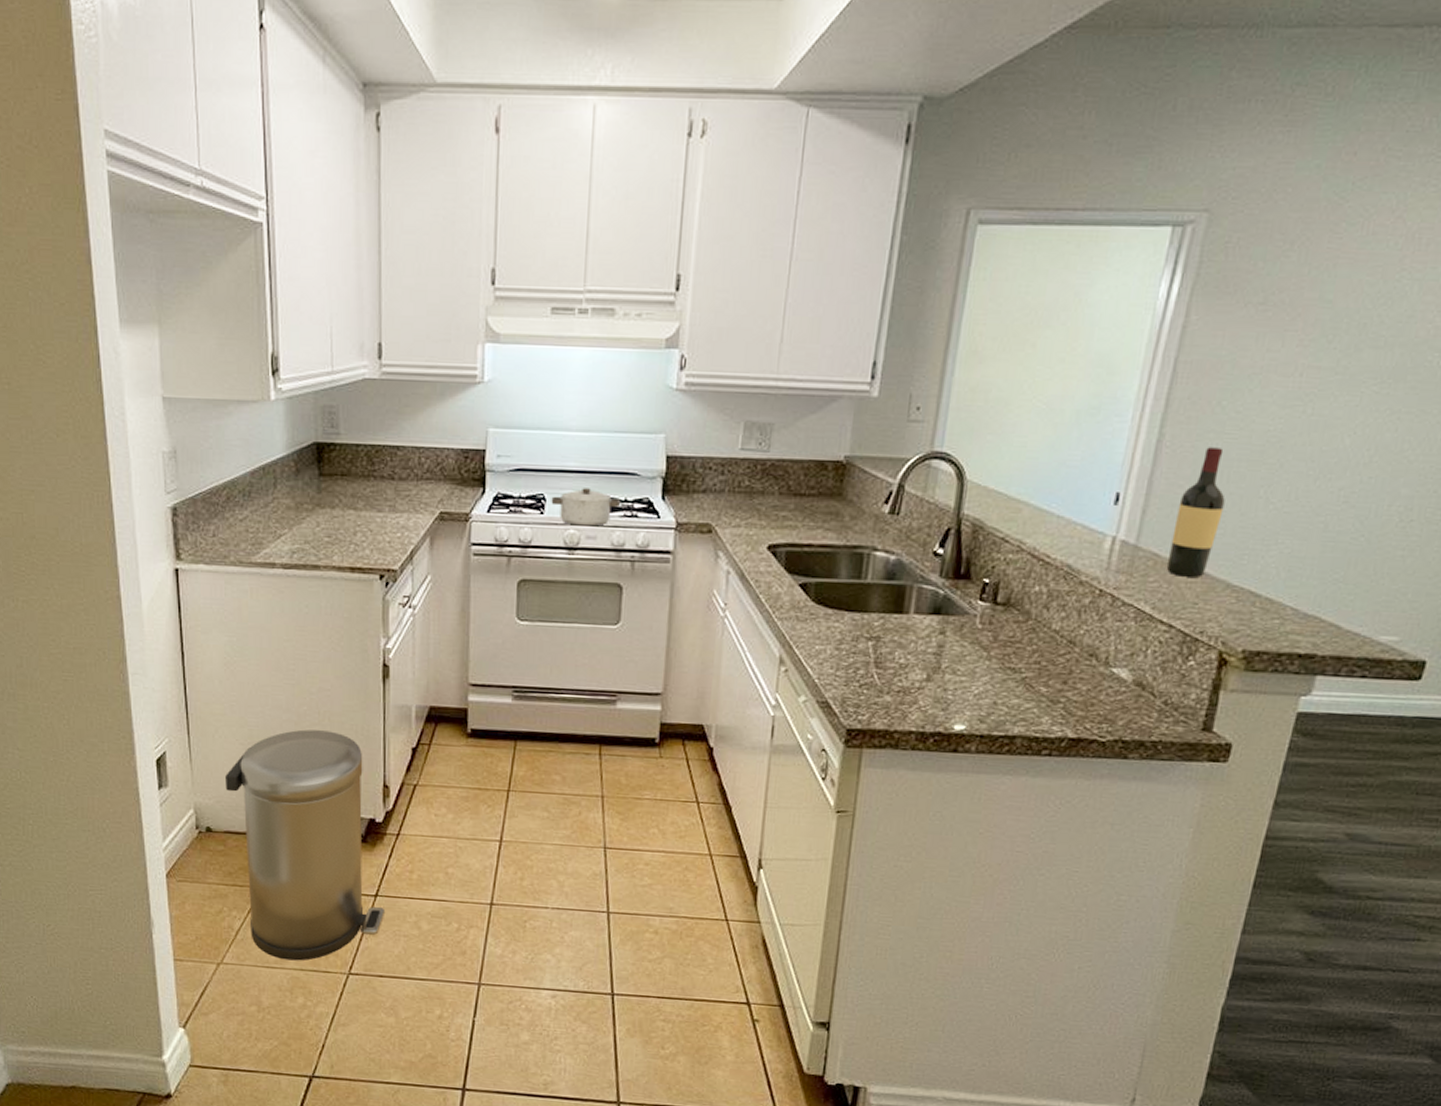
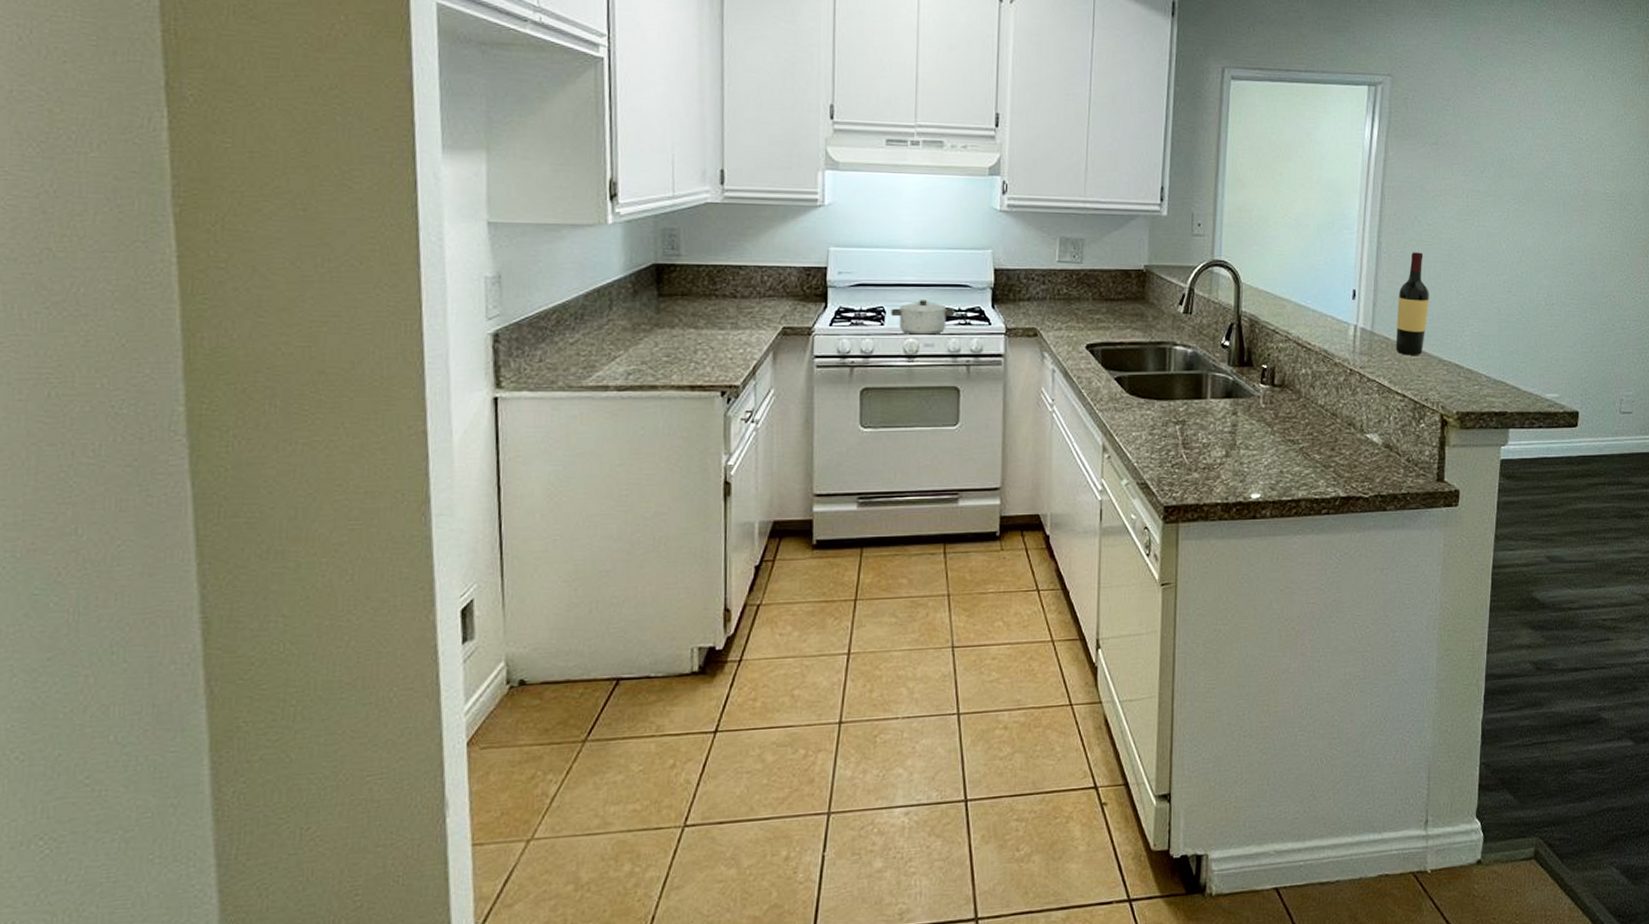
pedal bin: present [225,729,386,961] -> none [544,557,726,823]

